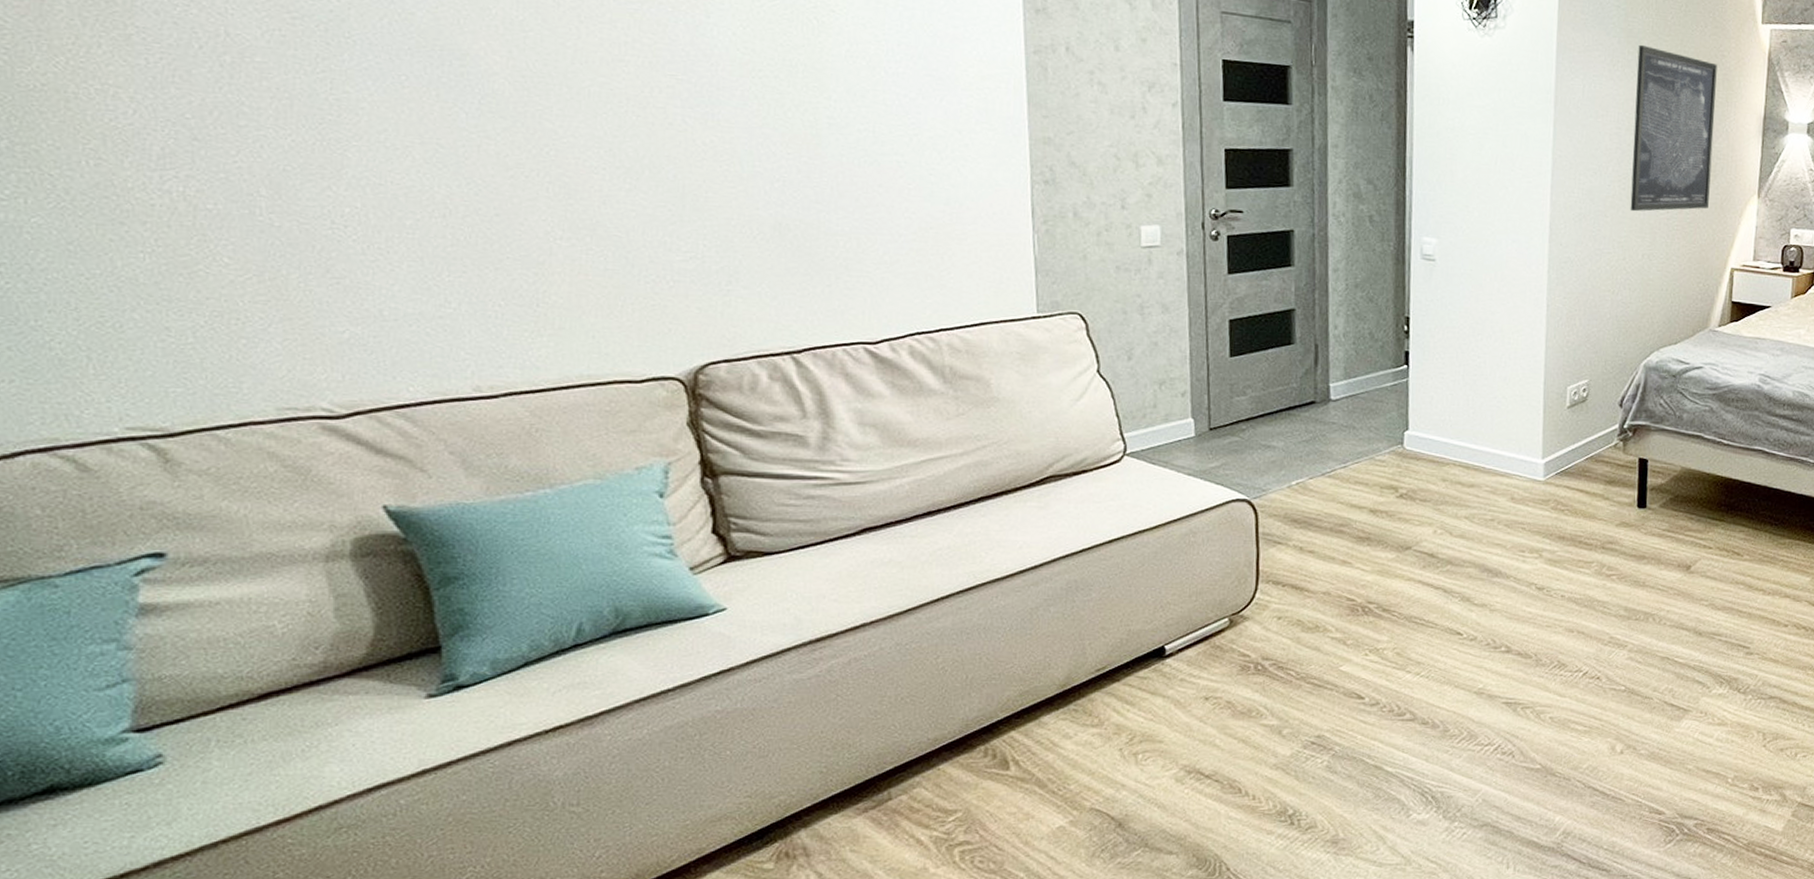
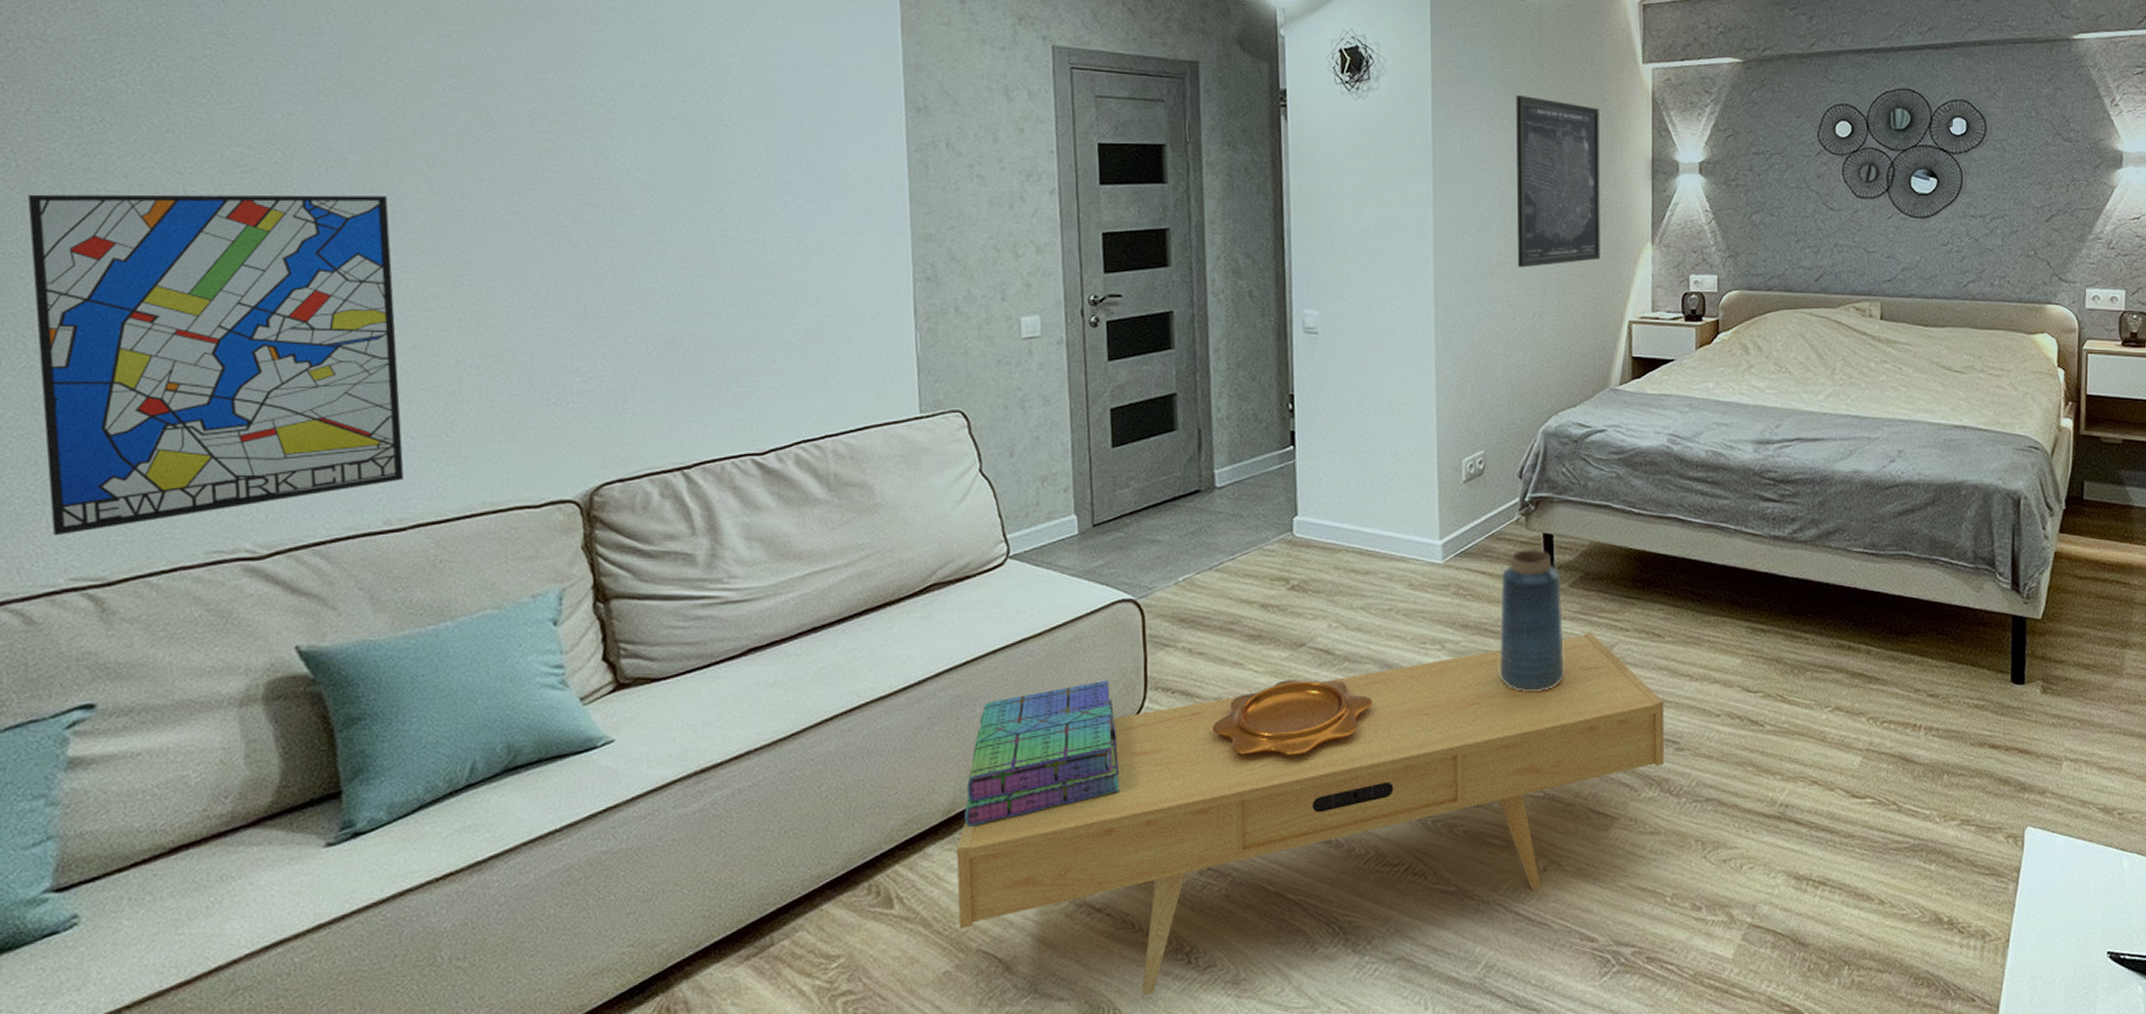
wall art: none [43,23,492,384] -> present [28,194,404,536]
tv console: none [1071,548,1738,851] -> present [956,632,1664,996]
stack of books: none [1079,572,1230,699] -> present [964,680,1120,826]
decorative bowl: none [1320,579,1472,646] -> present [1212,679,1372,755]
vase: none [1591,471,1653,599] -> present [1500,548,1565,692]

